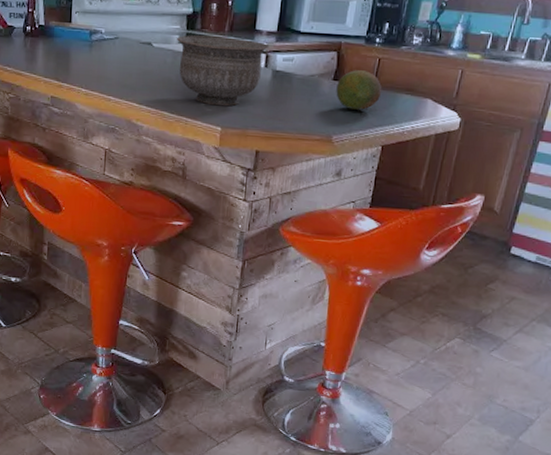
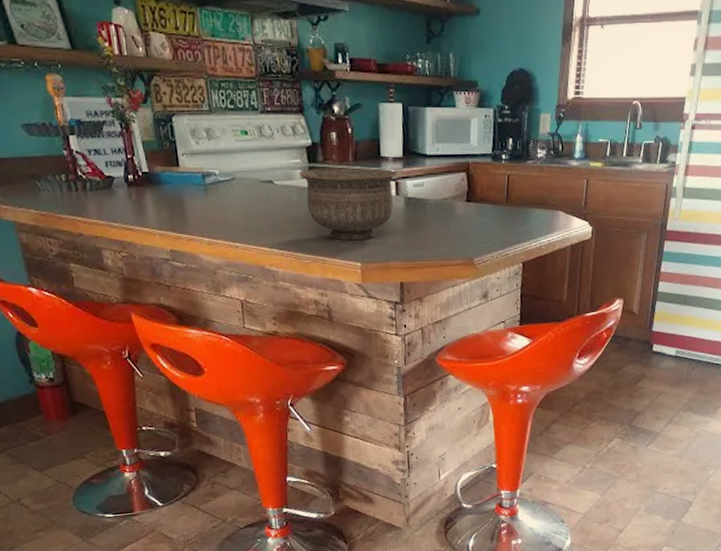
fruit: present [336,70,382,110] -> none [470,189,515,230]

